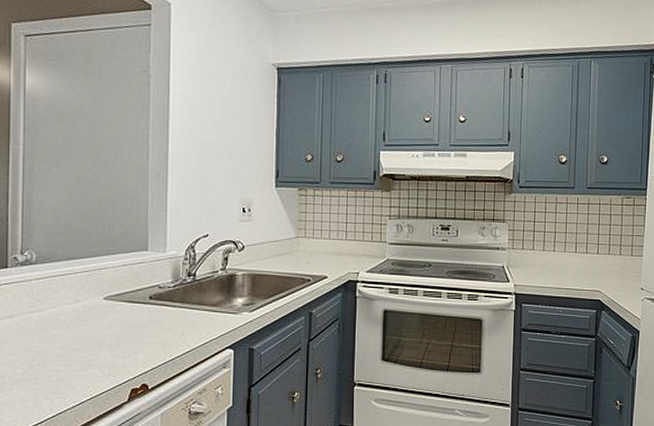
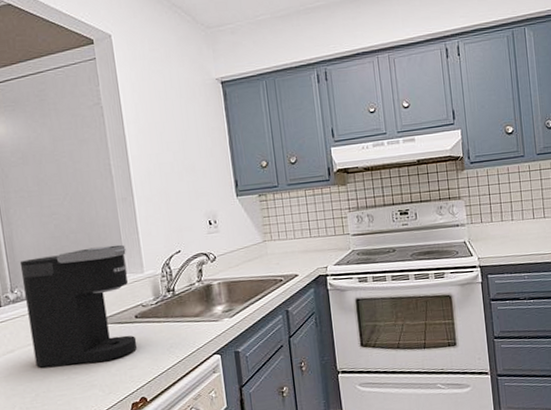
coffee maker: none [34,218,151,341] -> present [19,244,137,368]

